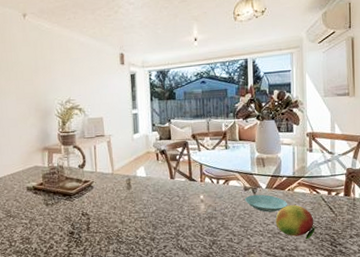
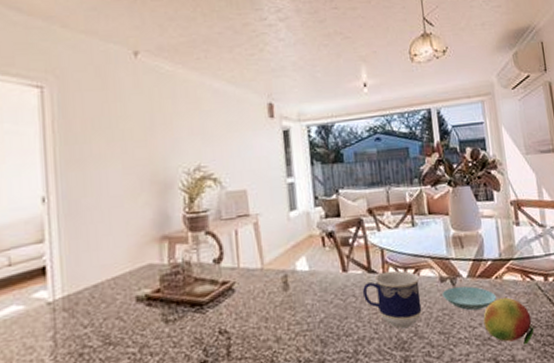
cup: none [185,180,229,221] -> present [363,270,422,329]

